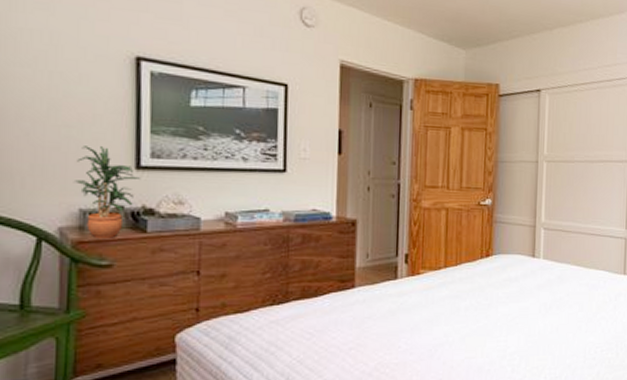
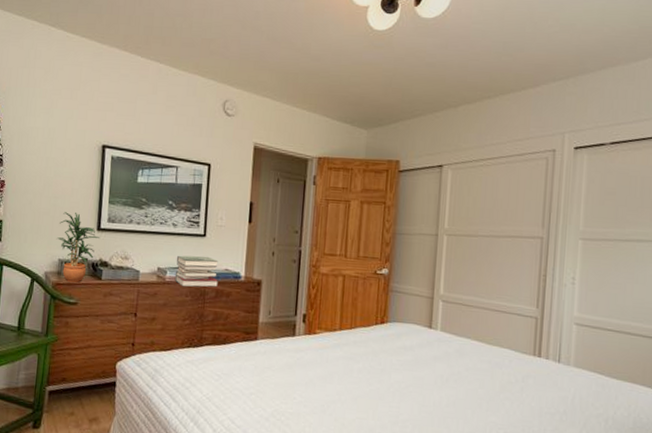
books: none [249,195,304,234] -> present [175,255,219,288]

